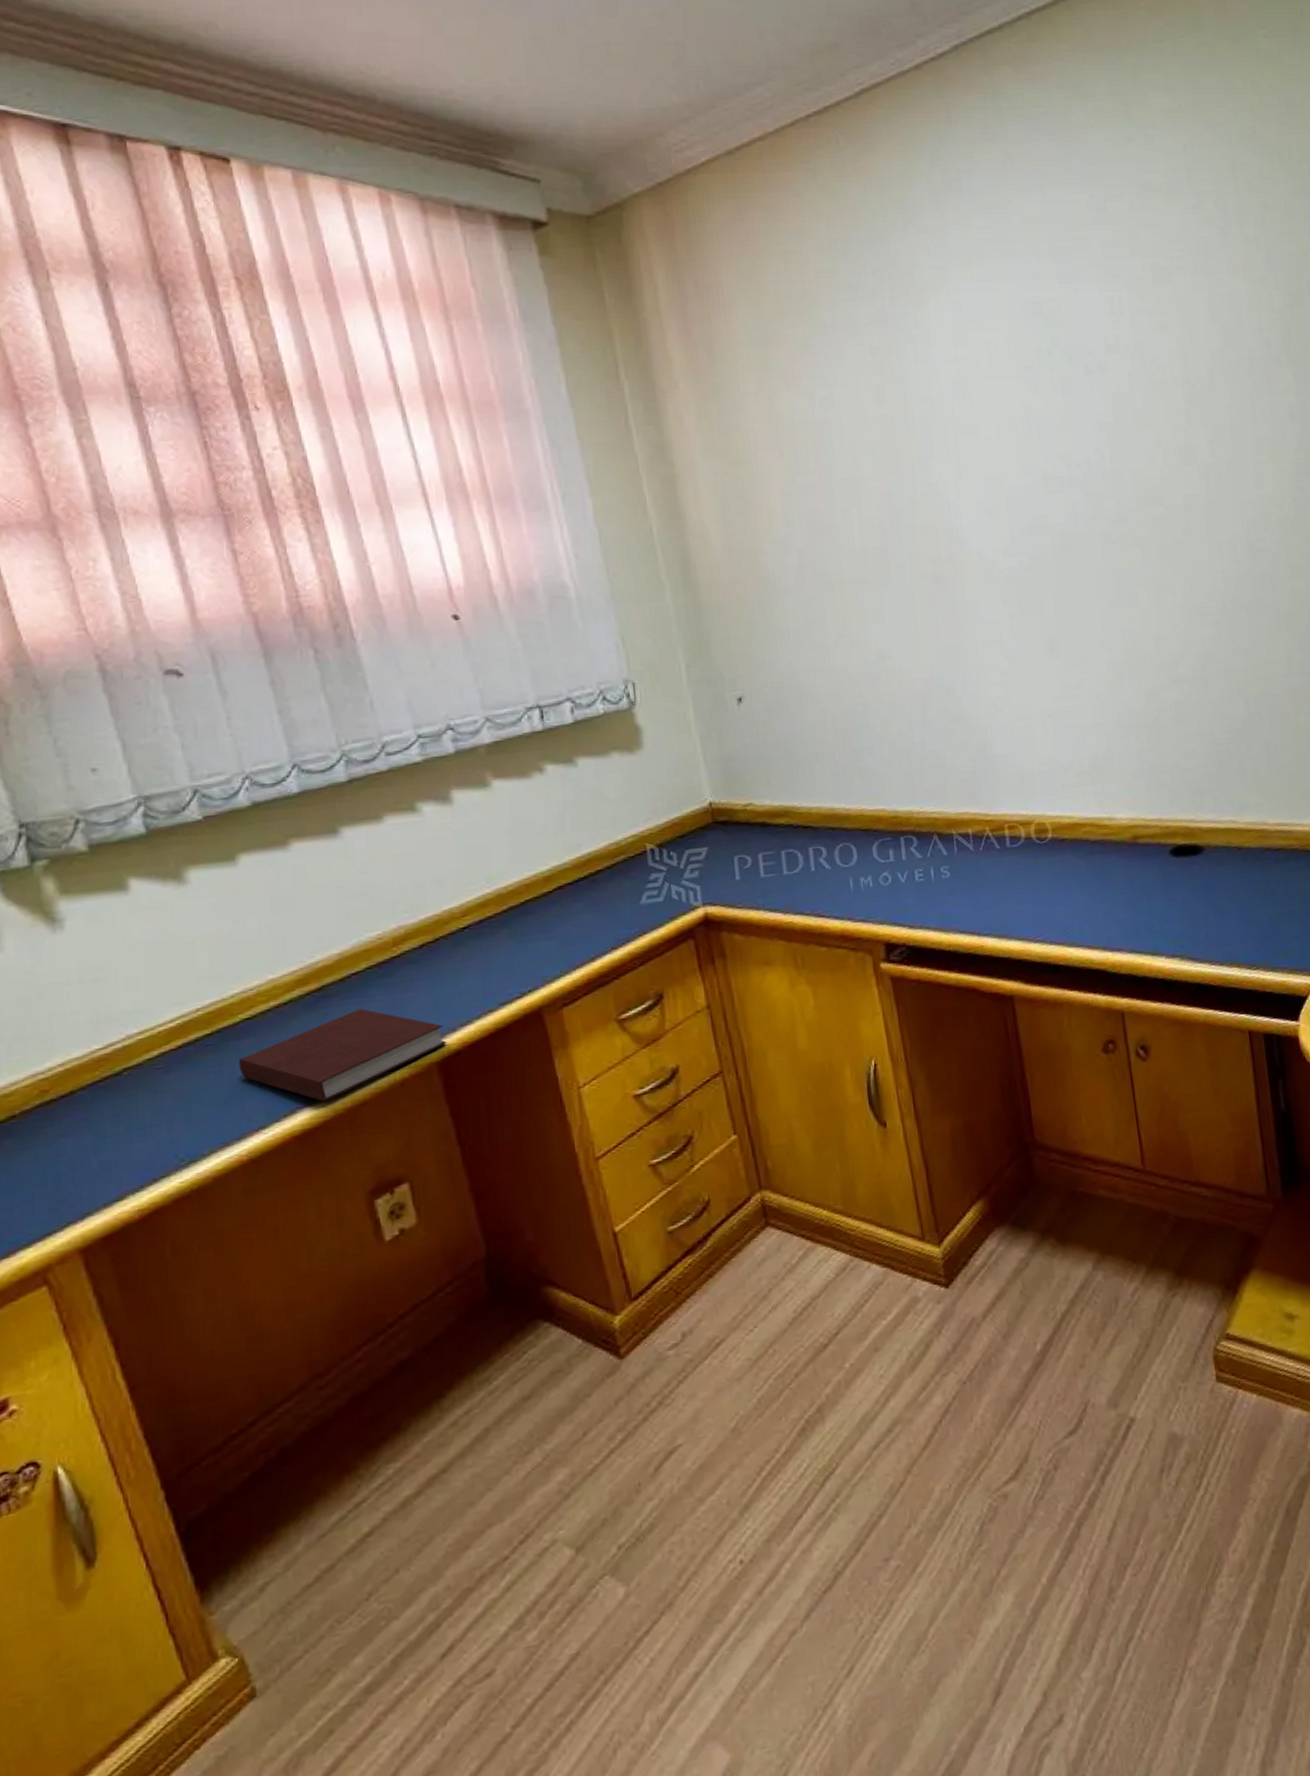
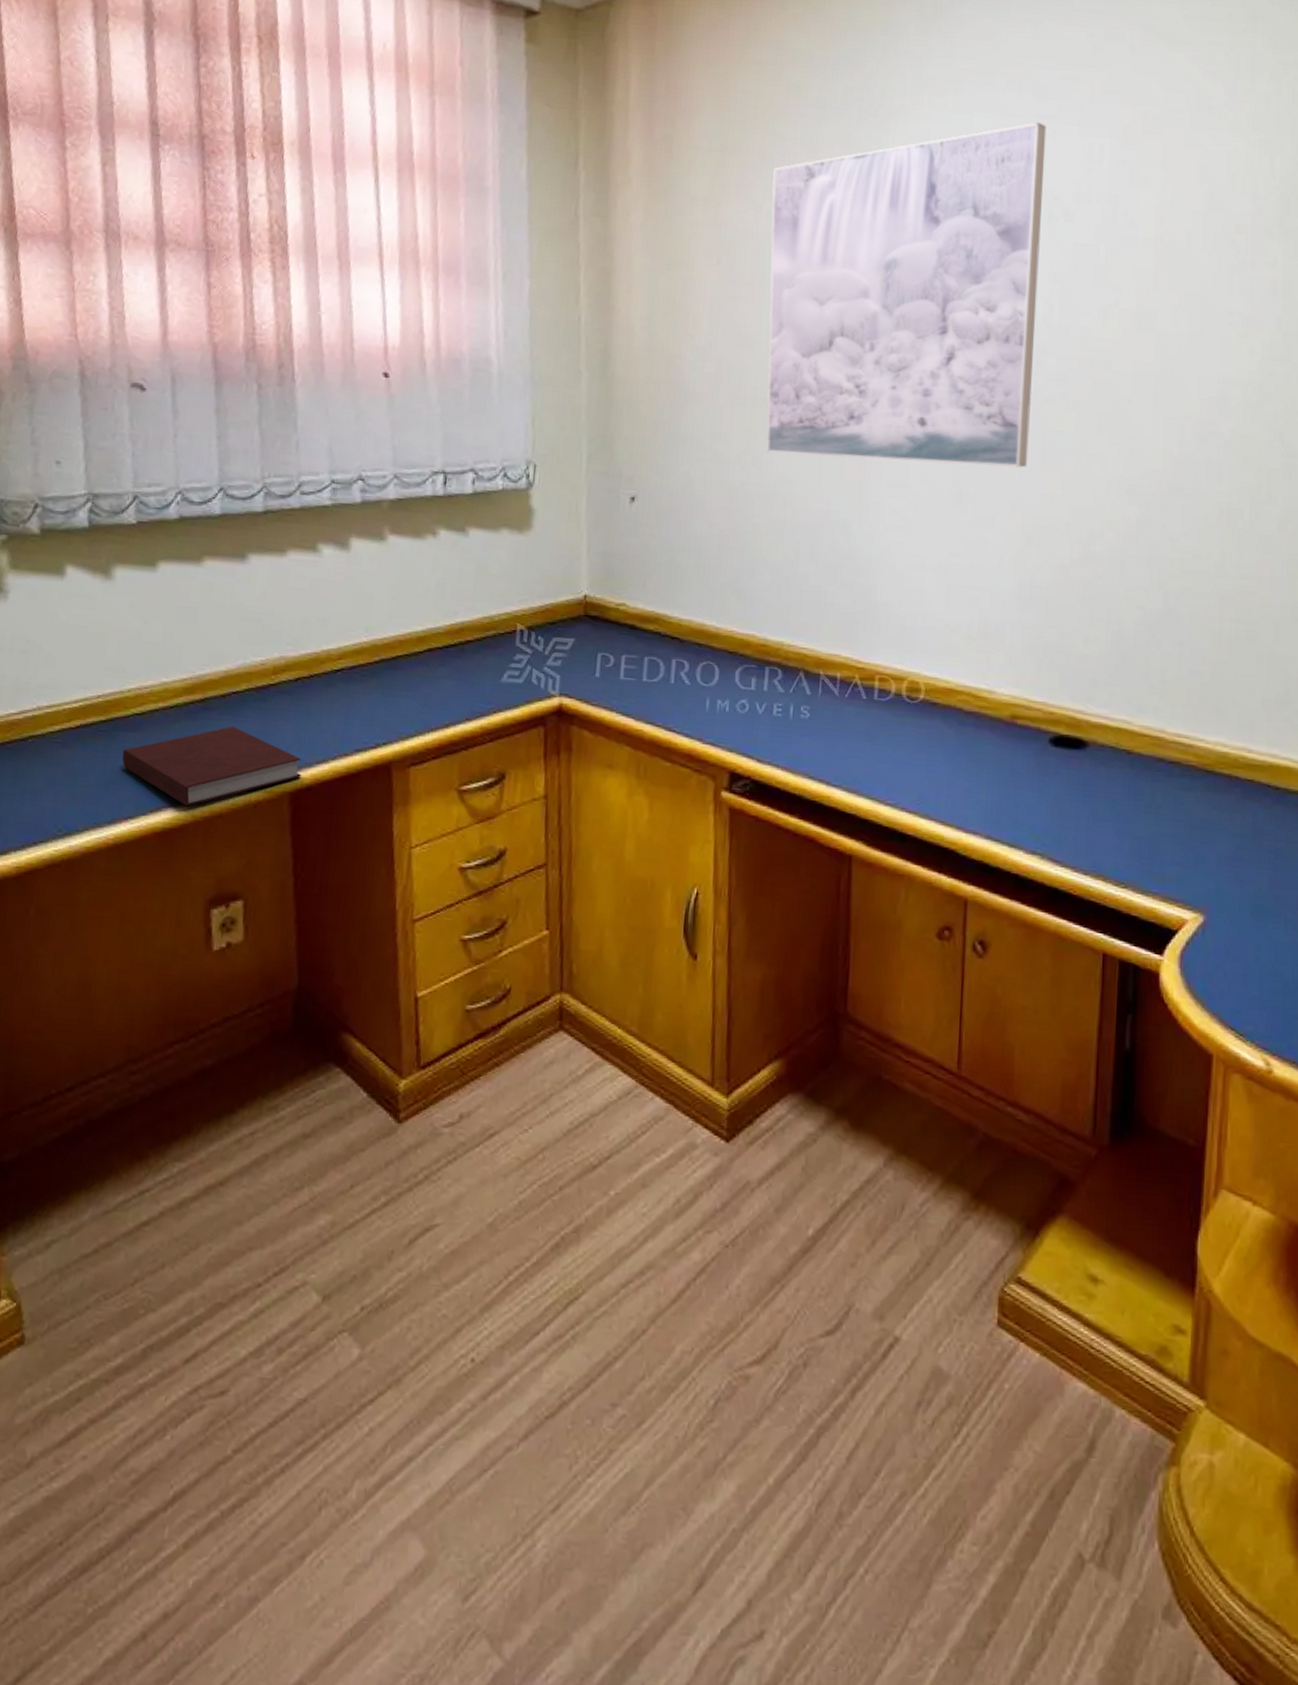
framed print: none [817,283,1107,633] -> present [766,122,1047,468]

